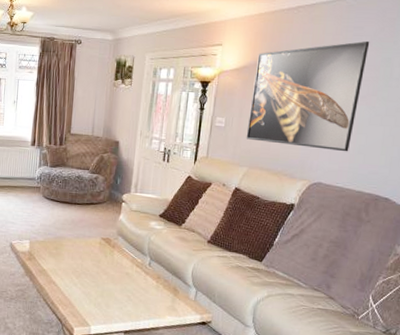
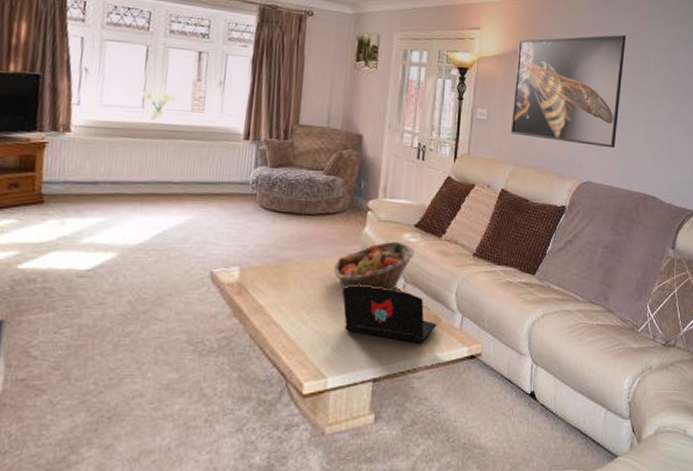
fruit basket: none [96,227,159,267] -> present [334,241,415,292]
laptop: none [102,259,176,308] -> present [342,285,437,343]

